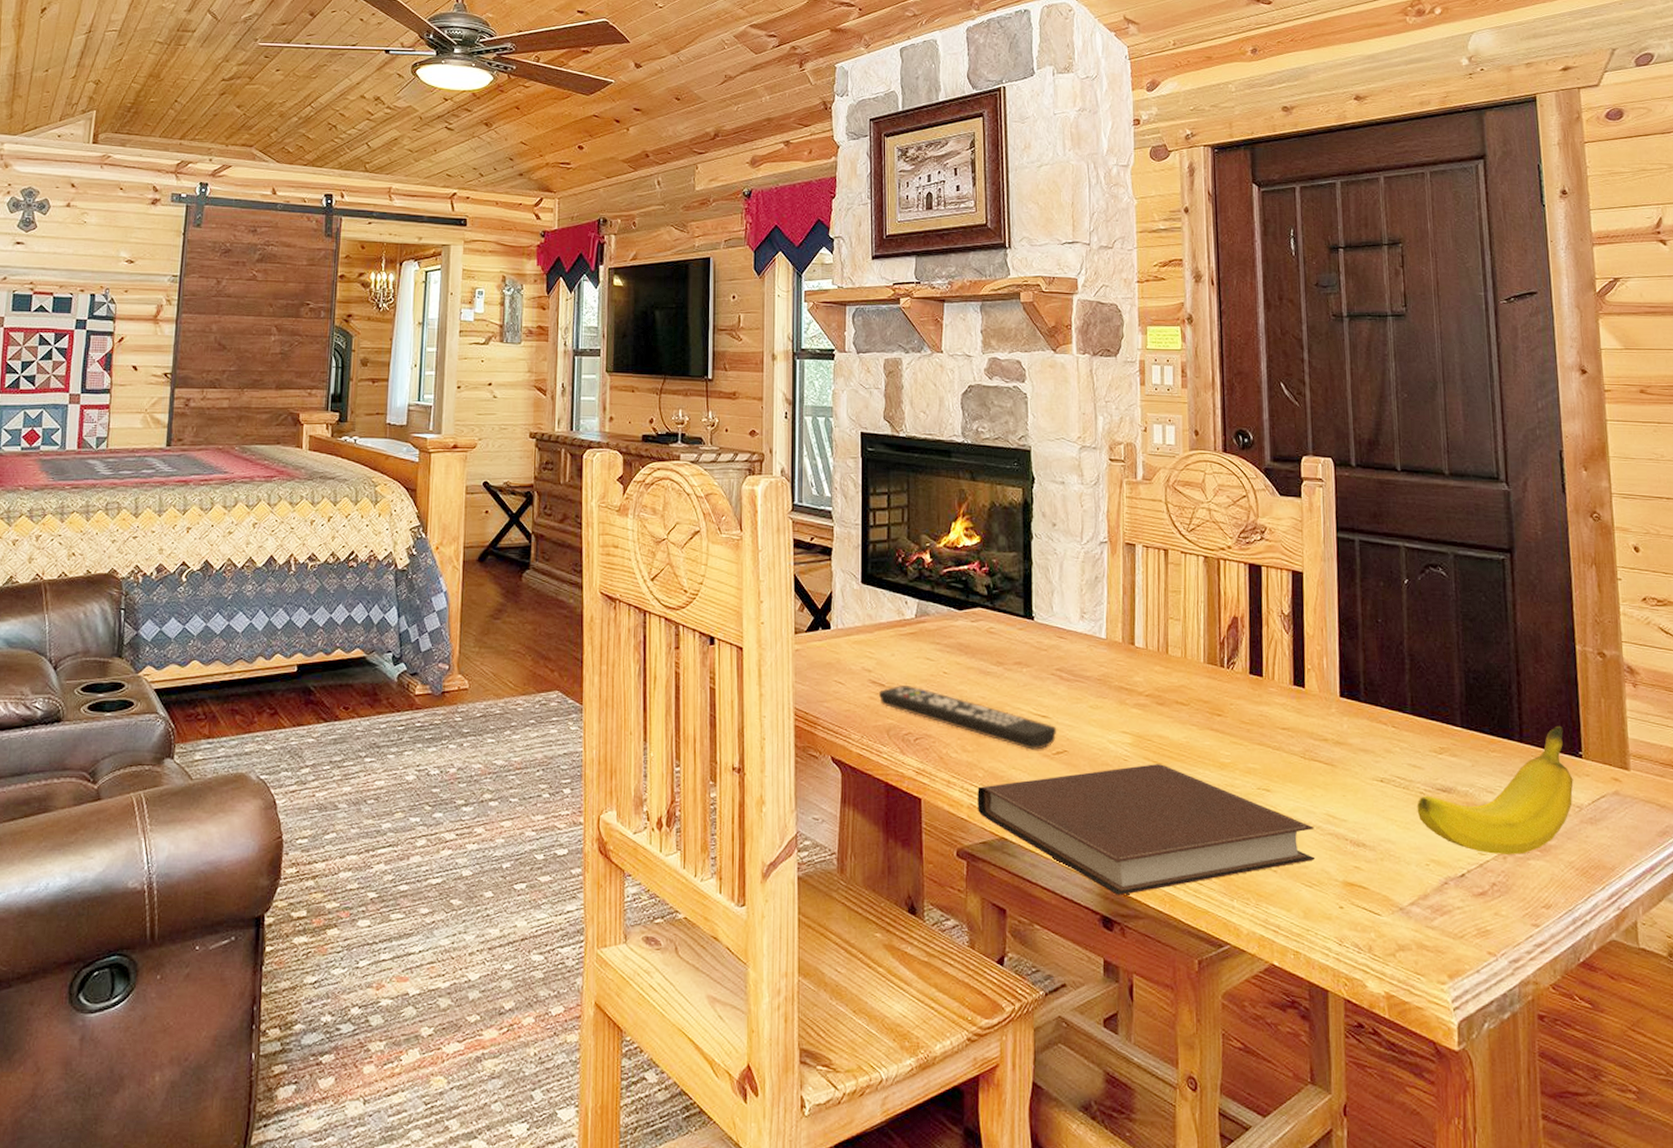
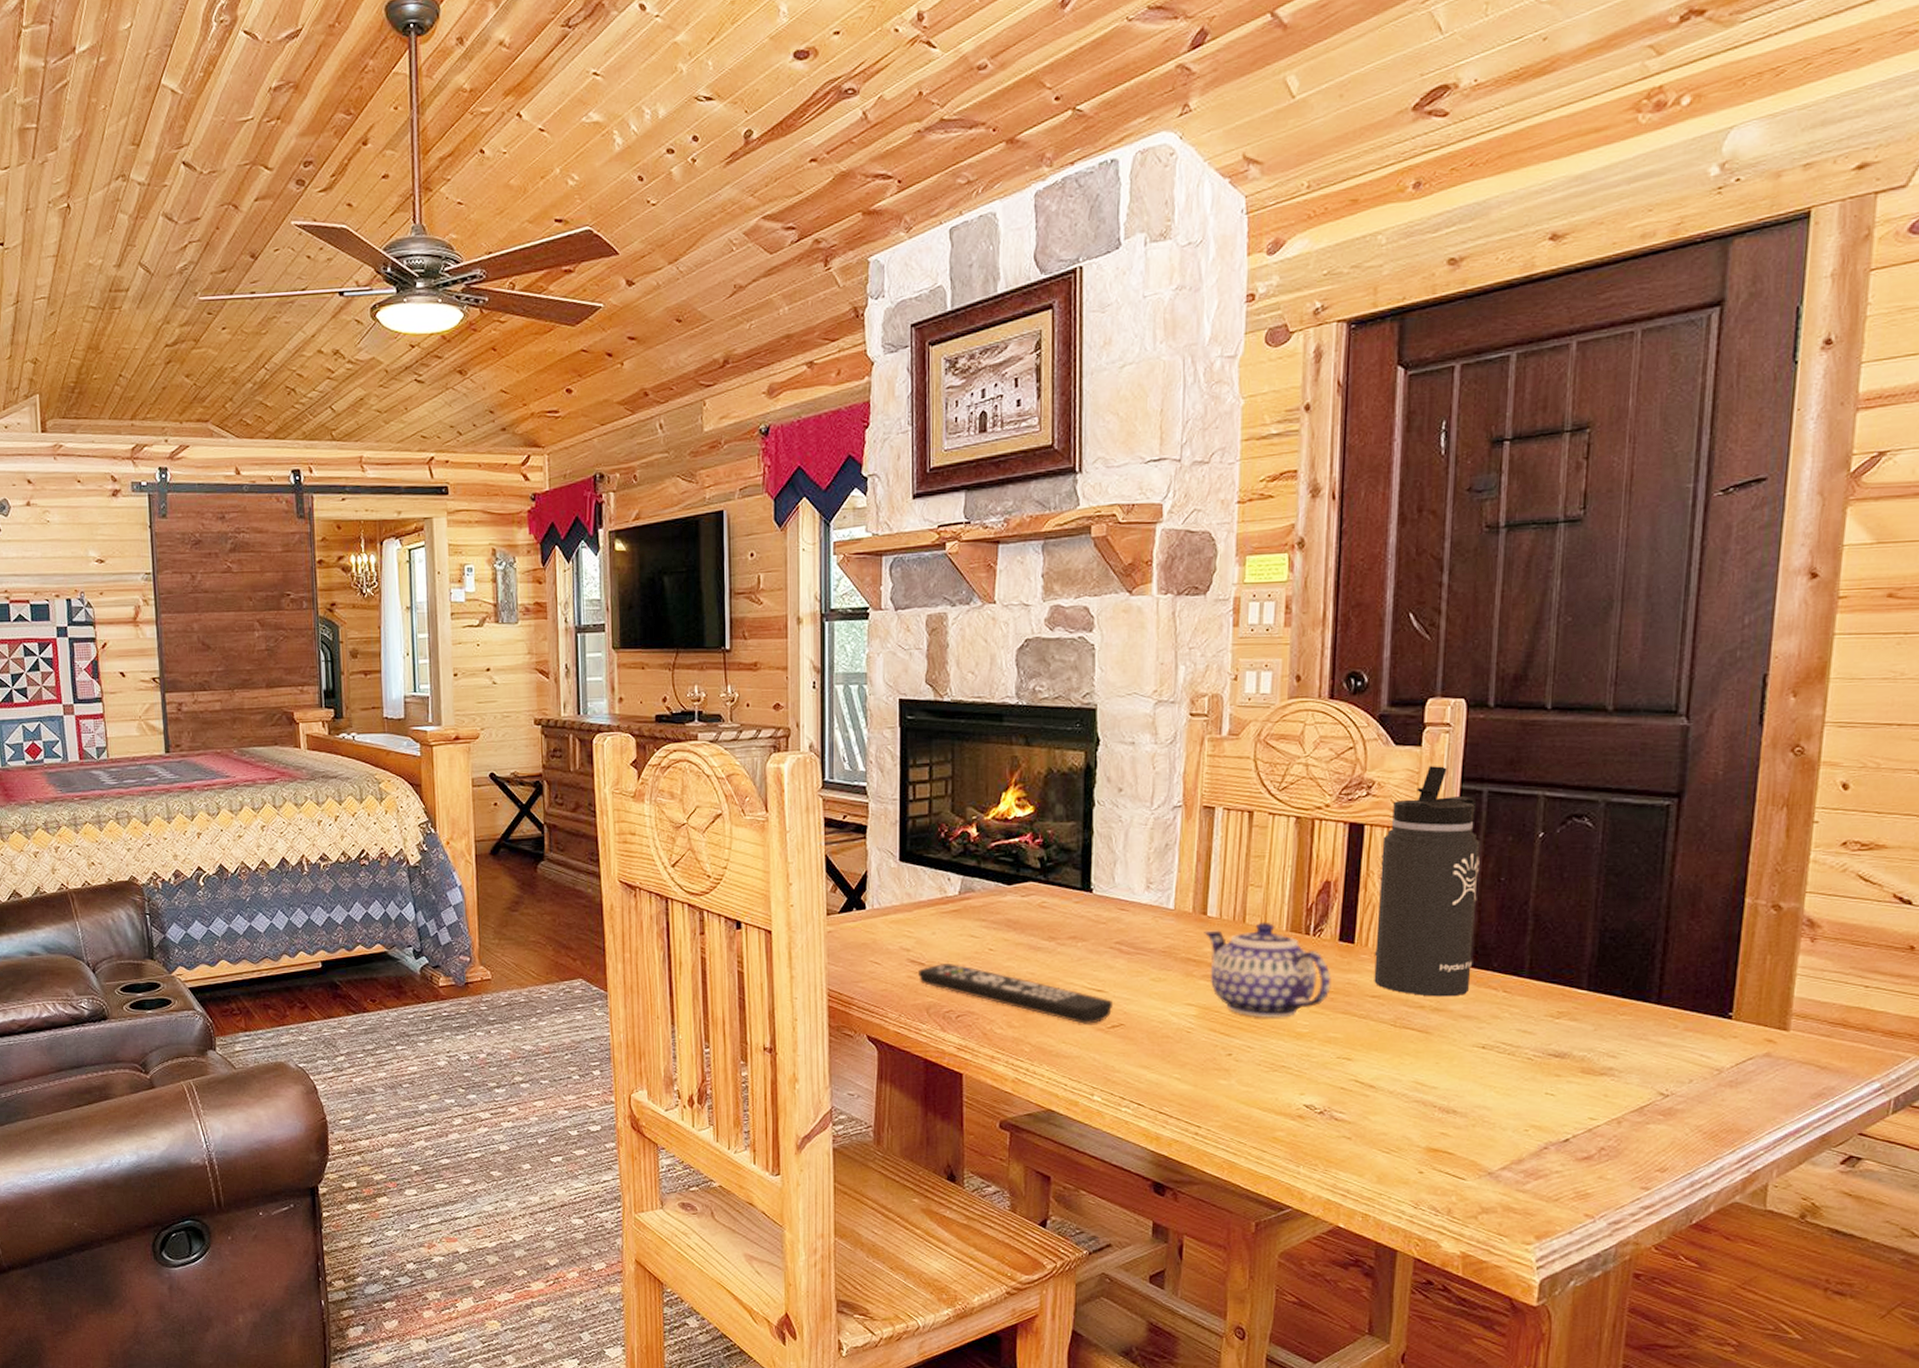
notebook: present [977,764,1316,896] -> none [1023,1035,1399,1164]
teapot: none [1133,653,1246,748] -> present [1204,922,1331,1018]
thermos bottle: none [1277,516,1364,731] -> present [1374,766,1481,997]
fruit: present [1417,725,1574,855] -> none [1521,985,1717,1119]

